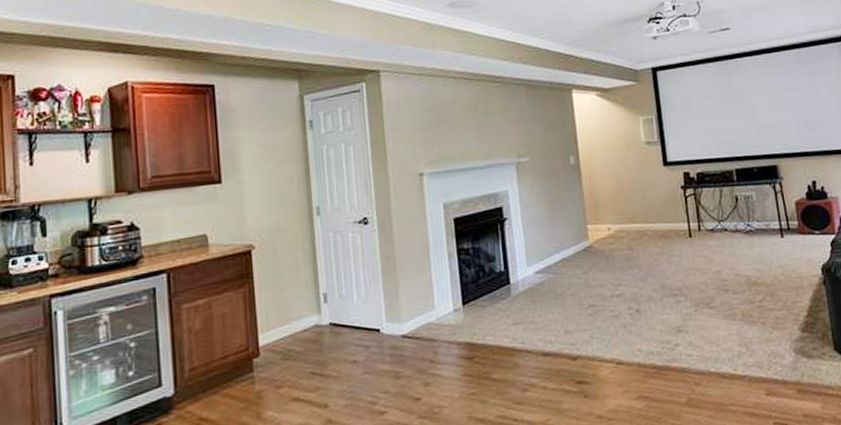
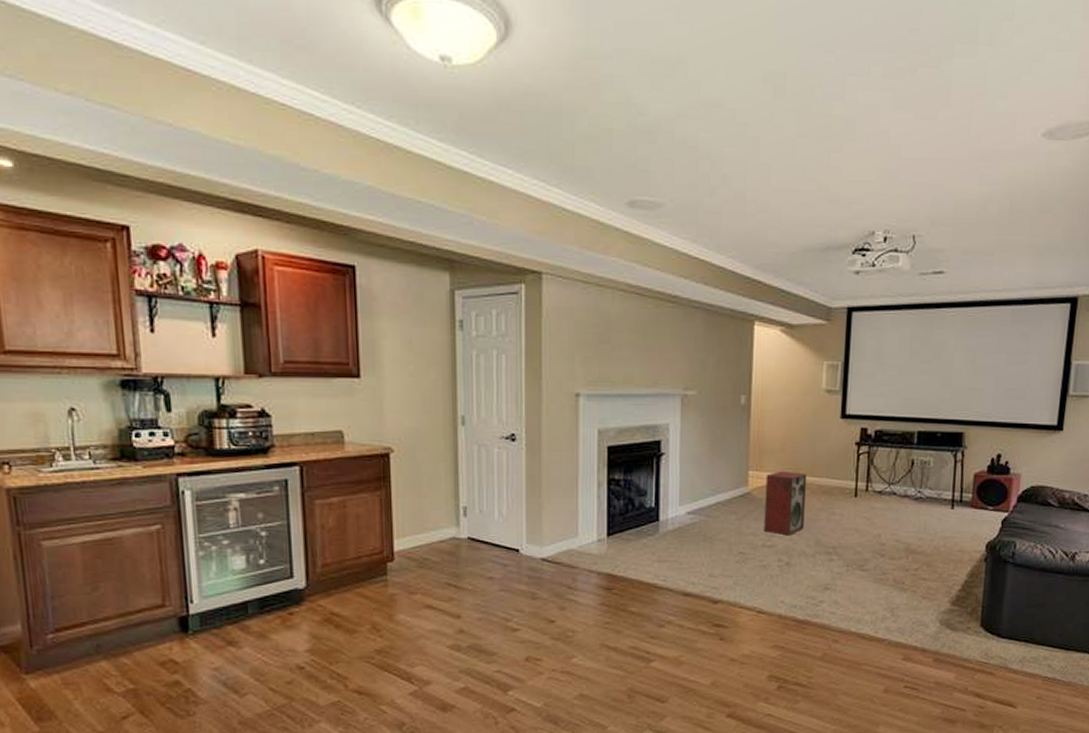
speaker: none [604,220,647,283] -> present [764,470,808,536]

